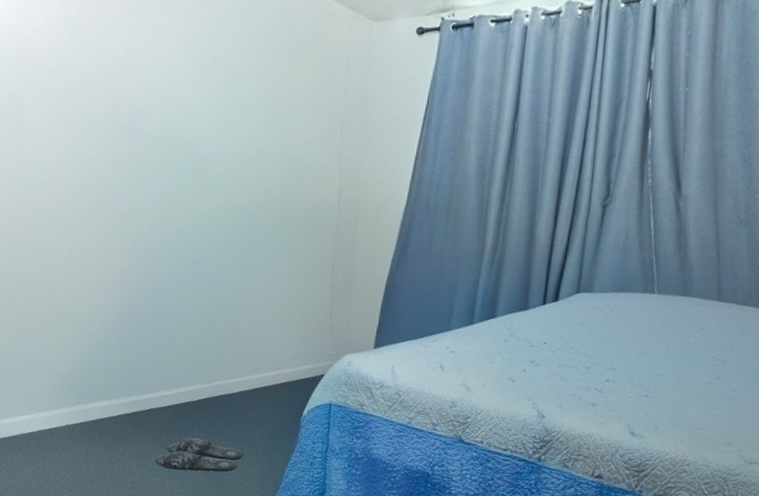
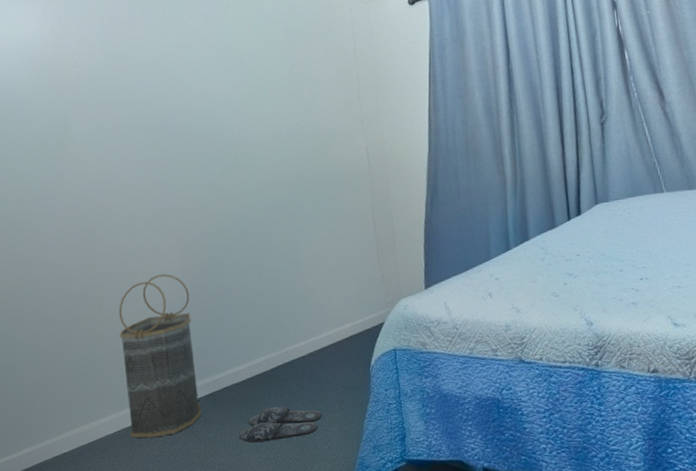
basket: none [46,282,127,446] -> present [118,274,202,438]

